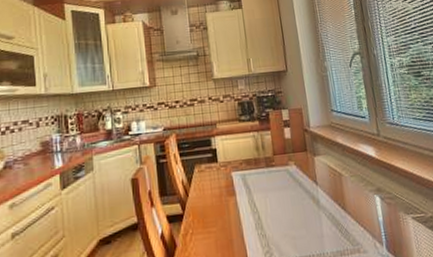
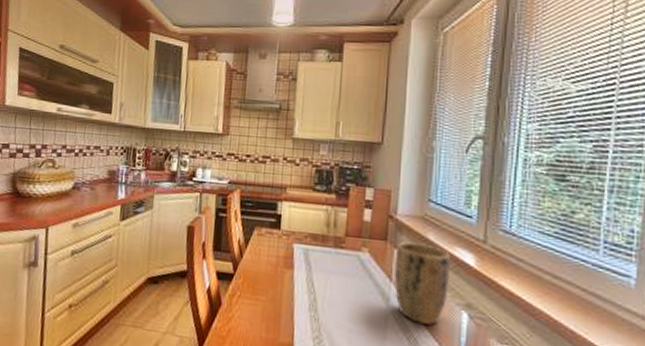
plant pot: none [315,147,362,216] -> present [394,241,450,325]

